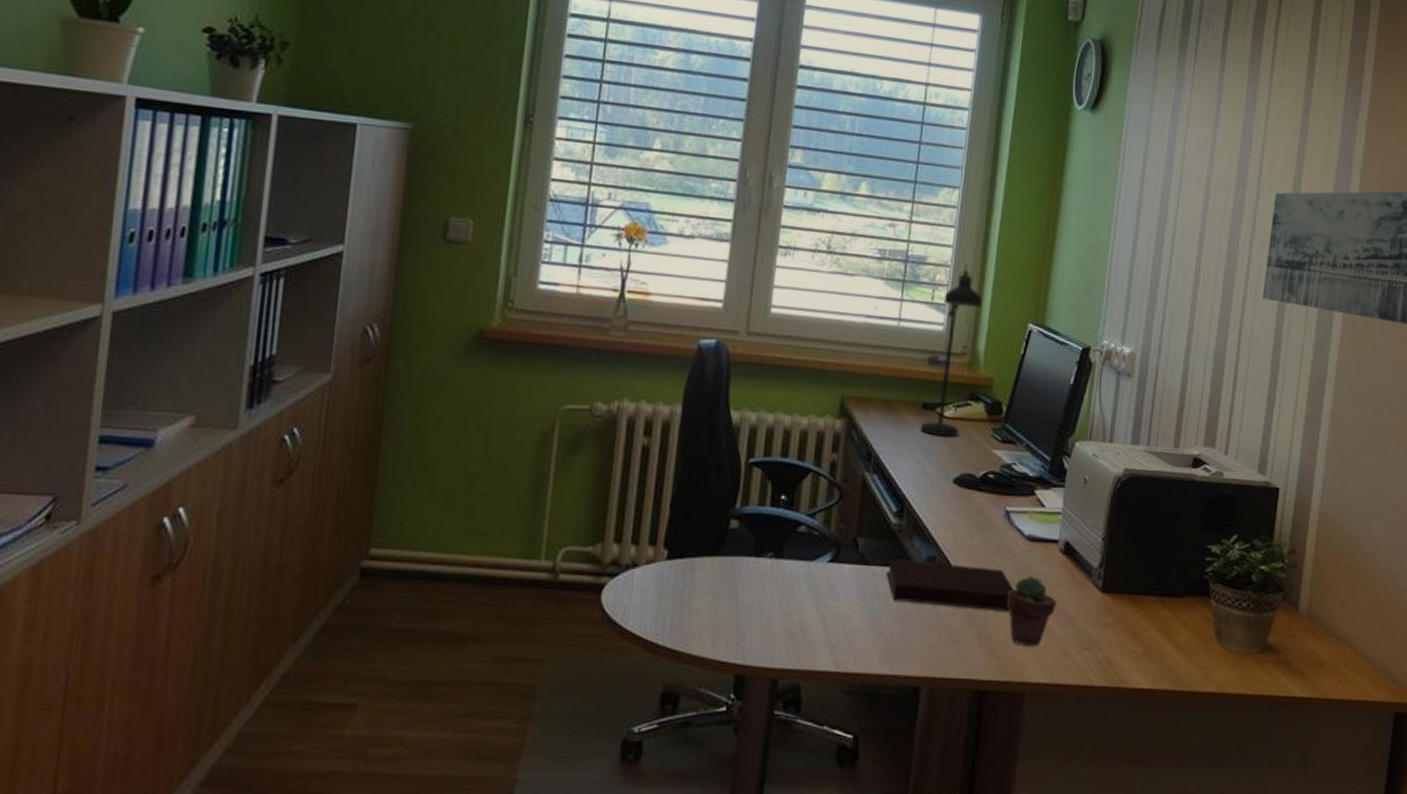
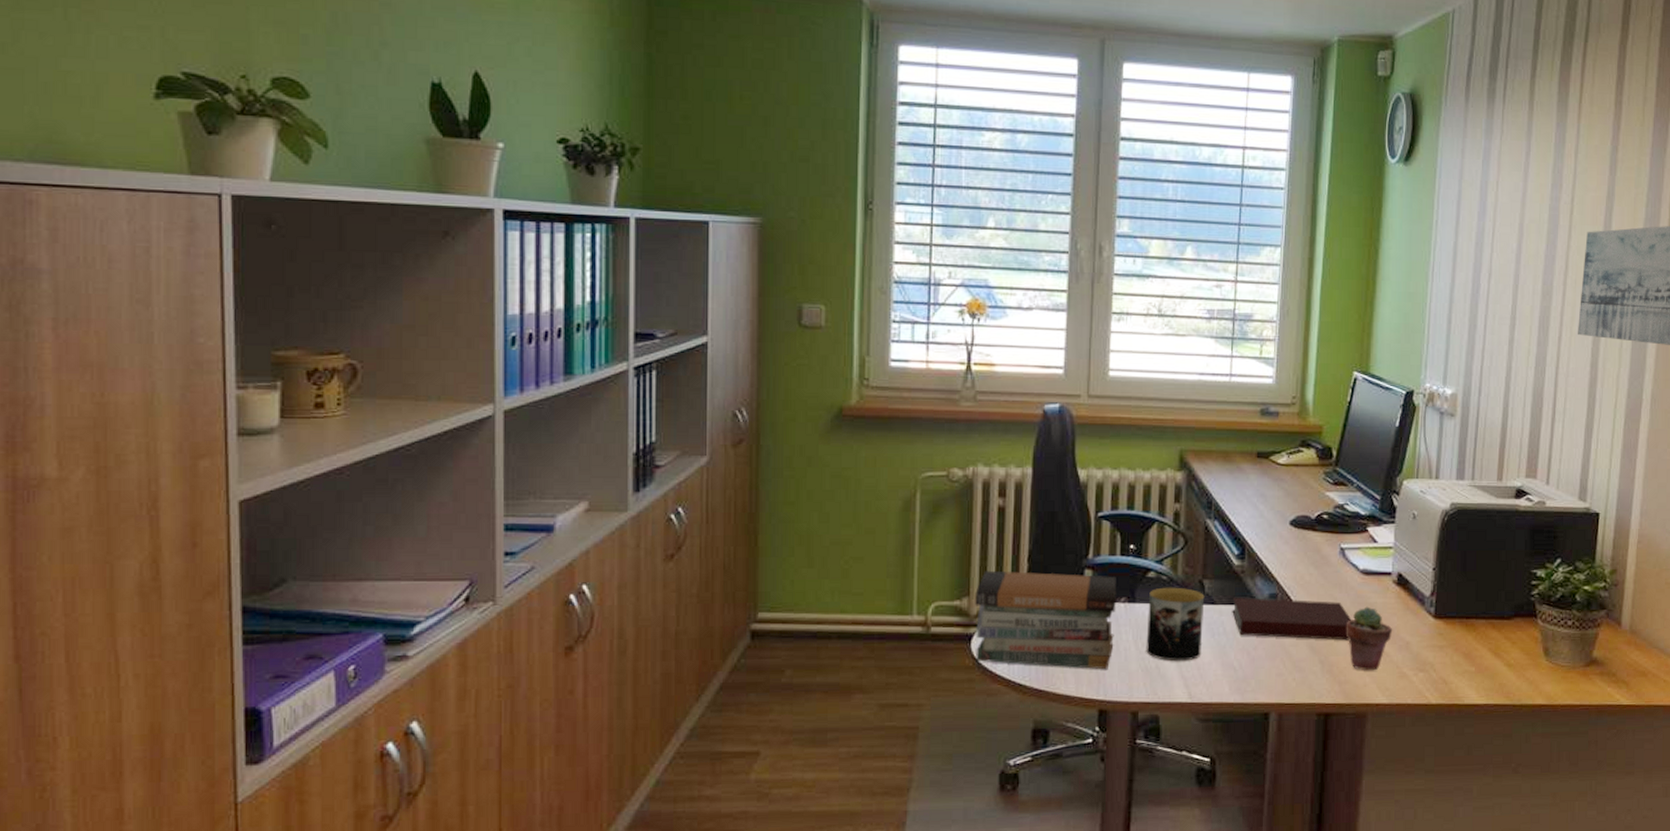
book stack: none [605,515,764,631] -> present [975,570,1117,670]
mug: none [791,543,858,626] -> present [1146,587,1205,662]
desk lamp: present [920,263,983,437] -> none [1256,318,1309,483]

